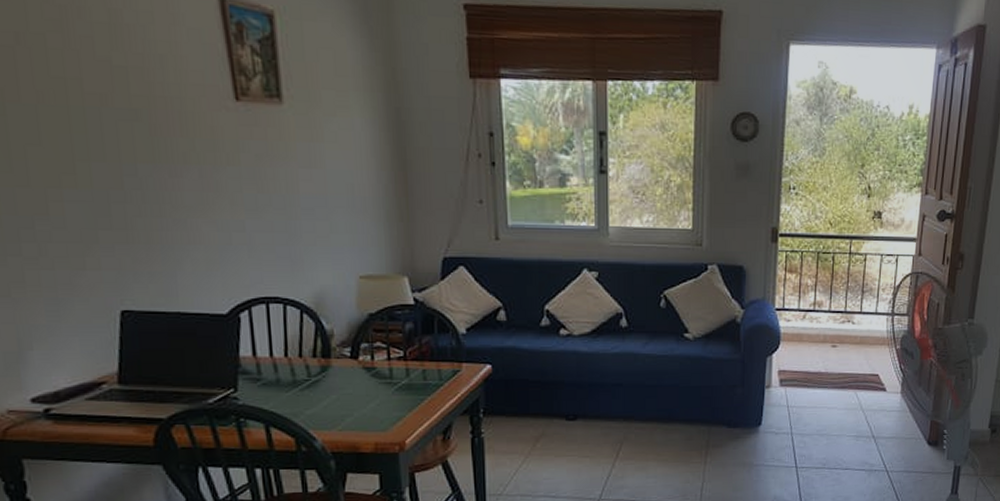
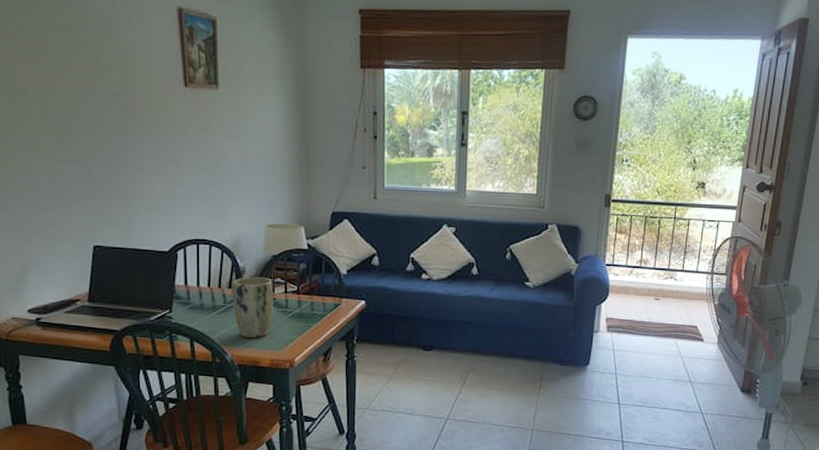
plant pot: none [318,342,374,418] -> present [233,277,273,338]

